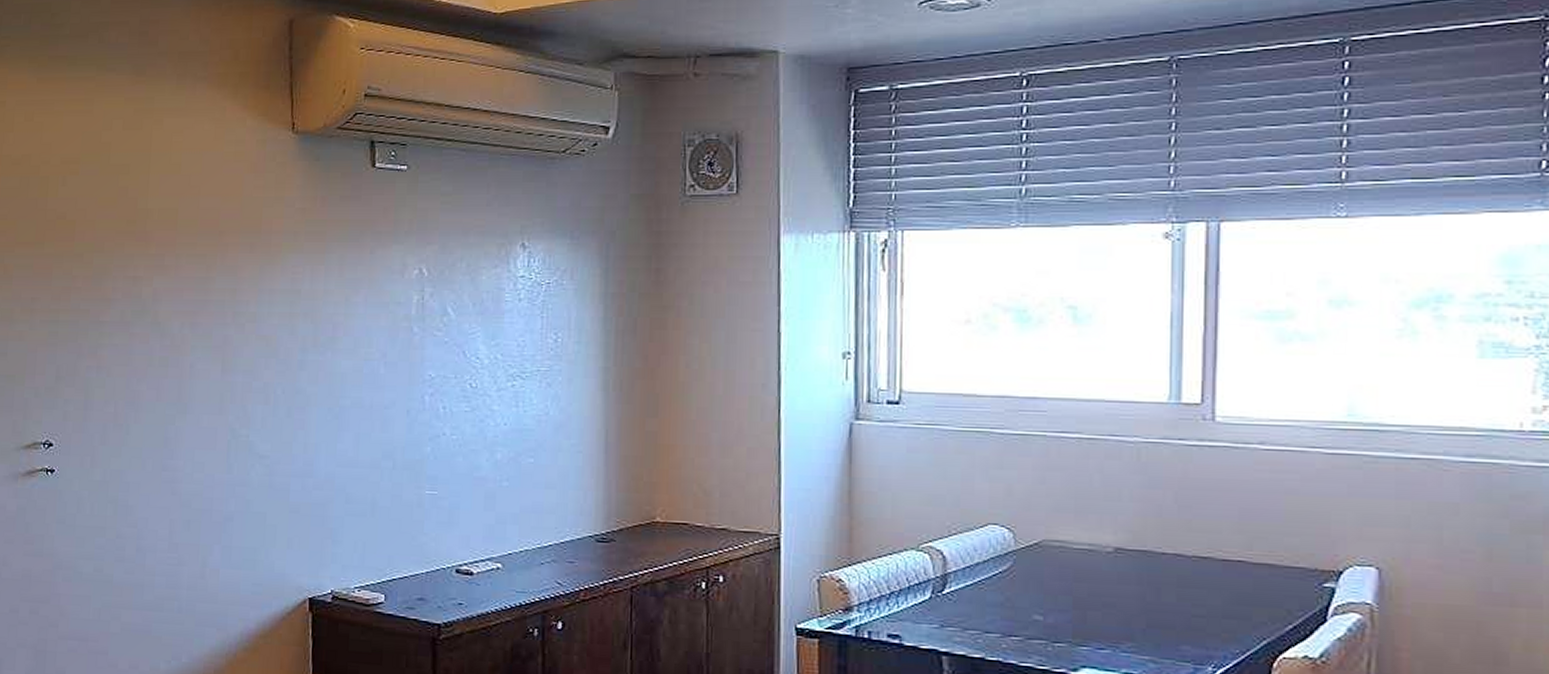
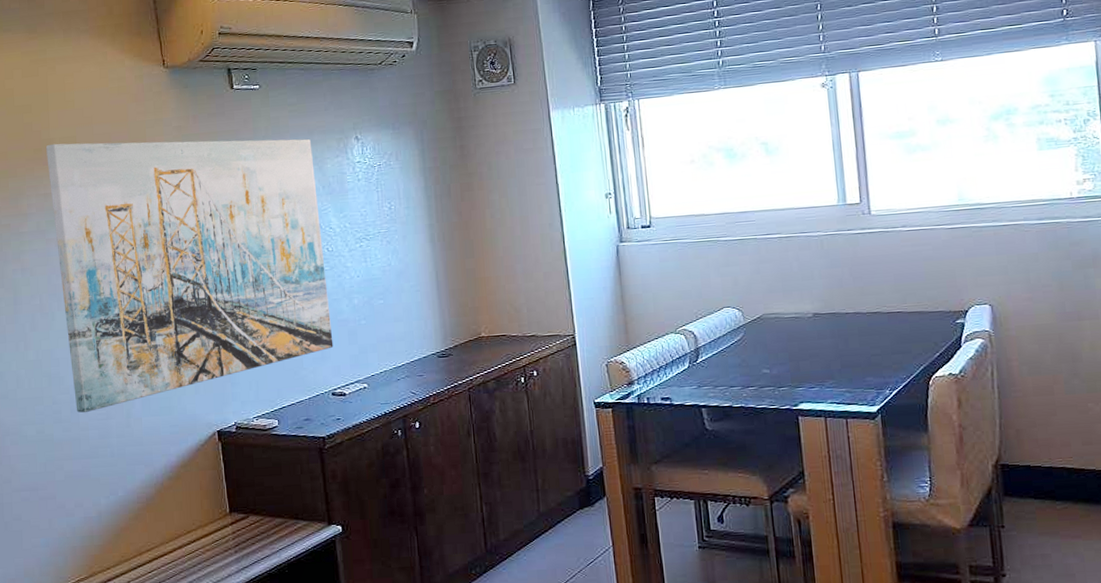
wall art: none [141,215,465,554] -> present [46,139,334,413]

